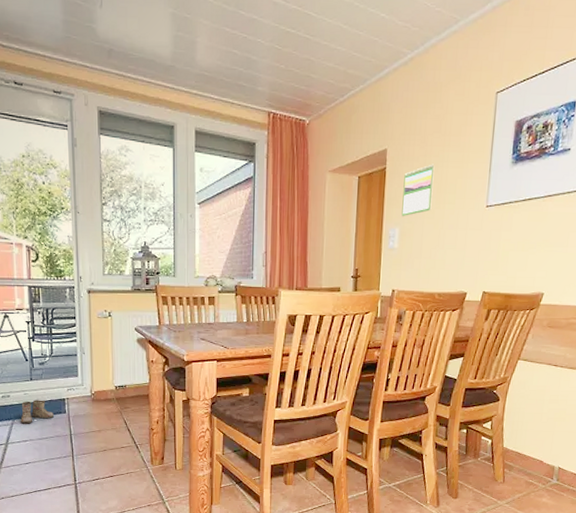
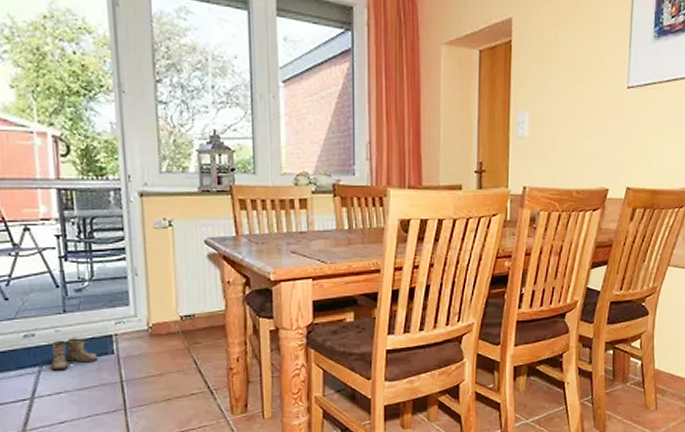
calendar: present [401,164,435,217] -> none [531,37,568,100]

